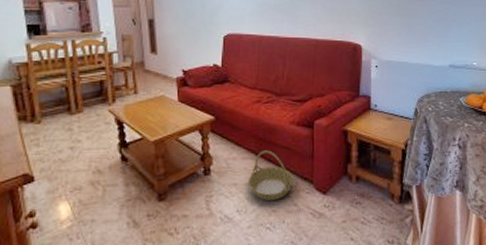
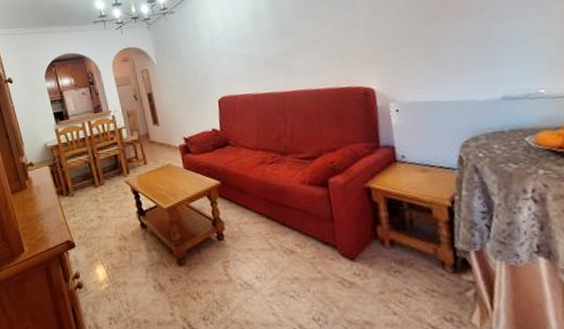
basket: present [247,150,294,200] -> none [263,213,314,267]

